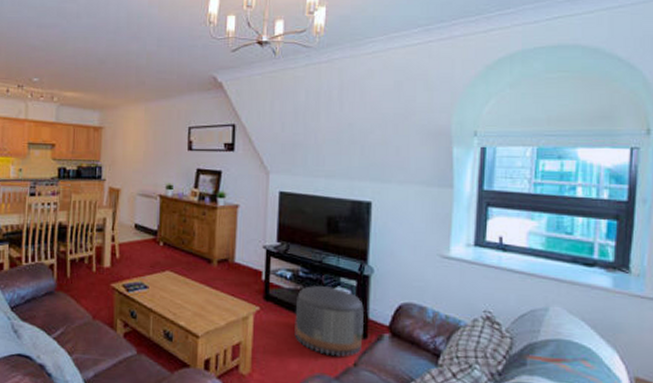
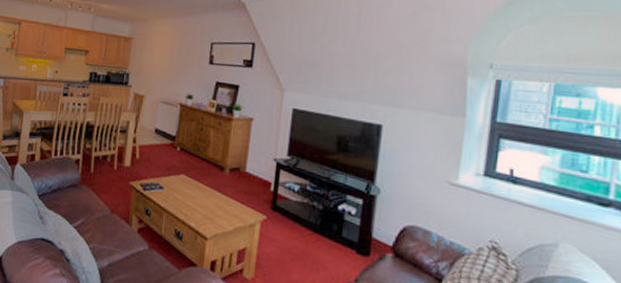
pouf: present [294,286,364,357] -> none [298,200,368,272]

